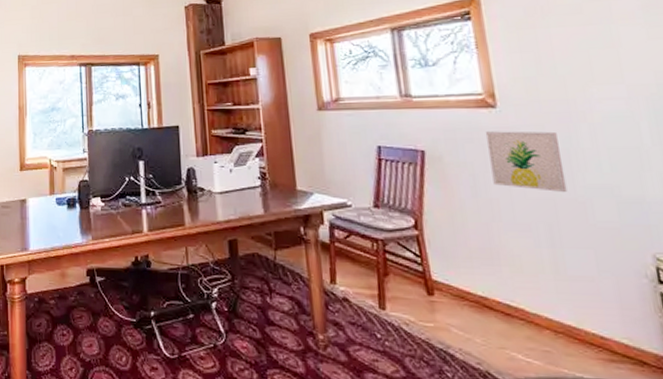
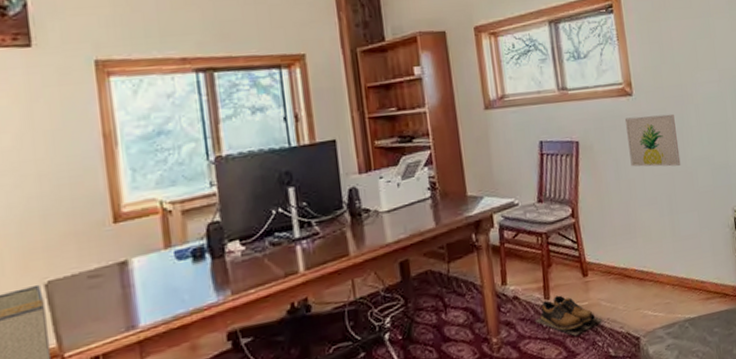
shoes: none [367,308,453,357] -> present [534,295,603,336]

